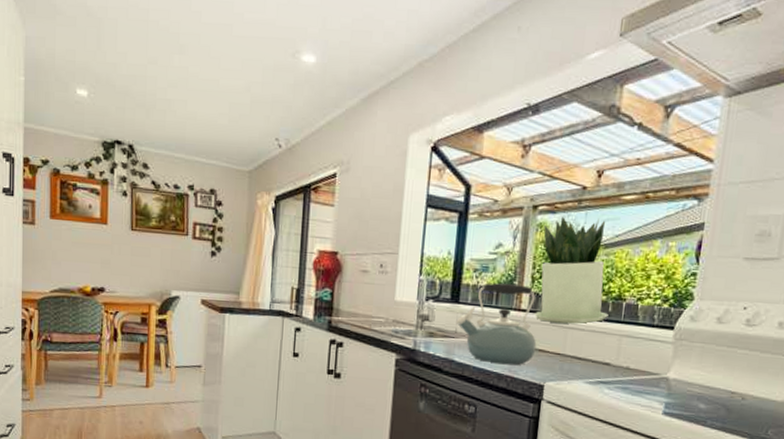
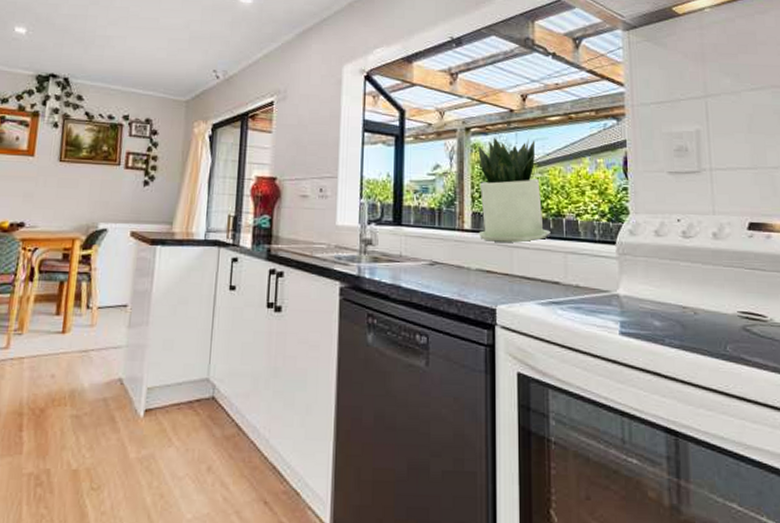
kettle: present [456,283,537,365] -> none [400,204,484,289]

